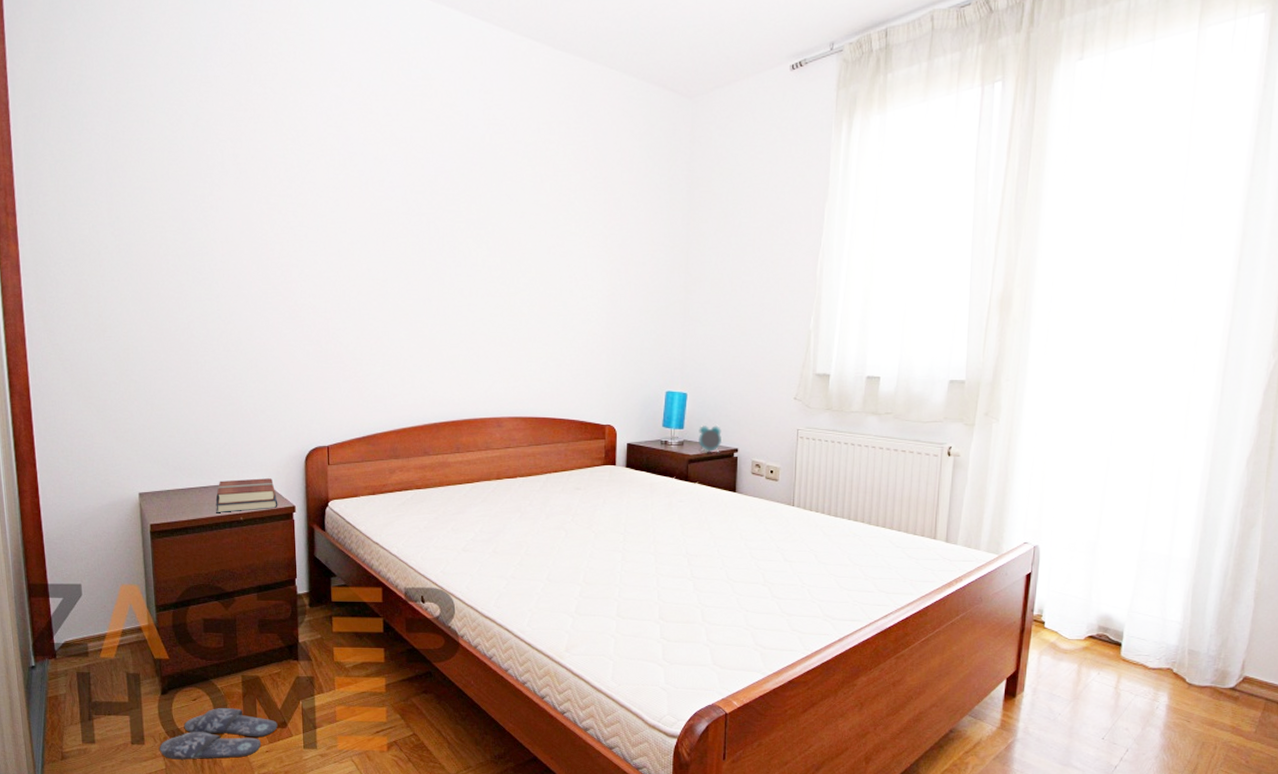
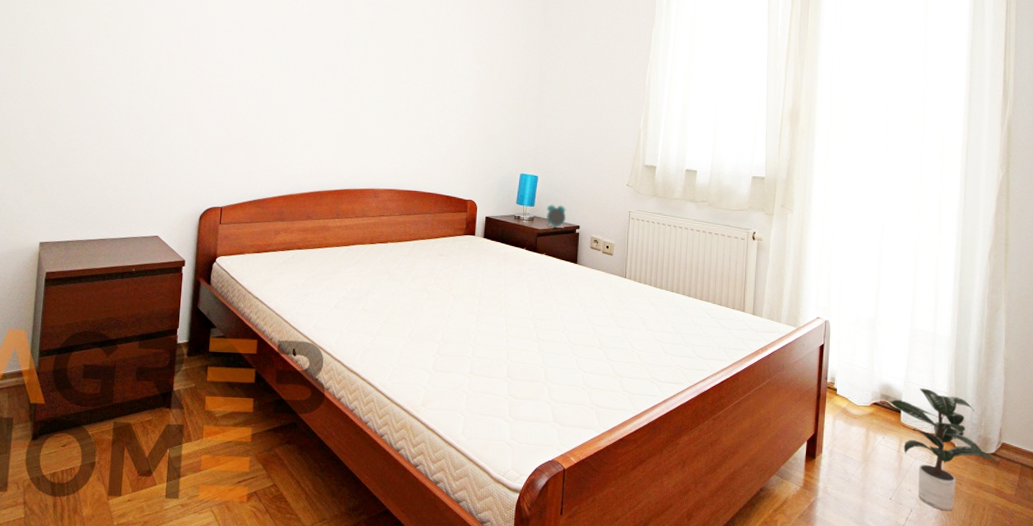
slippers: present [160,708,278,760] -> none [21,455,143,508]
books: present [215,478,278,513] -> none [110,233,170,265]
potted plant: none [1107,618,1239,751] -> present [889,388,1000,511]

